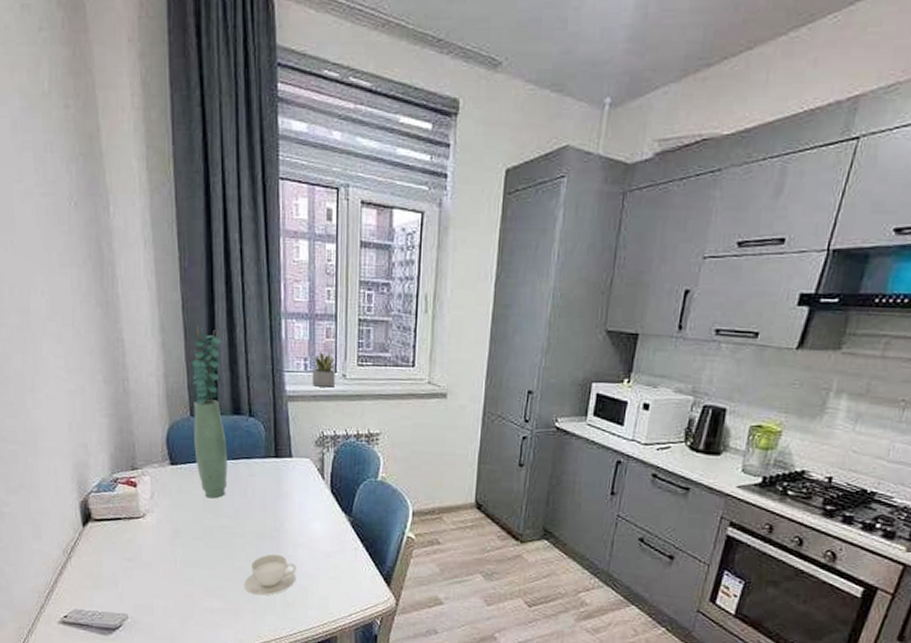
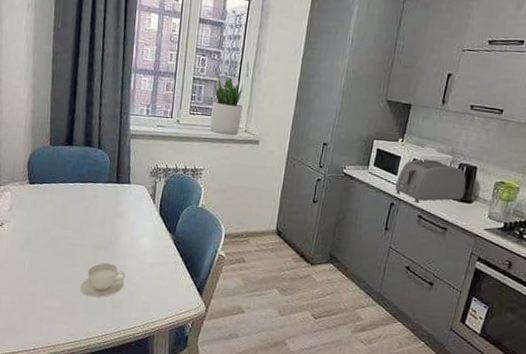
vase: present [190,325,228,499] -> none [50,73,82,214]
succulent plant: present [312,350,335,387] -> none [152,100,172,130]
planter: none [384,310,424,390] -> present [210,72,245,136]
toaster: none [621,403,713,459] -> present [395,159,466,203]

